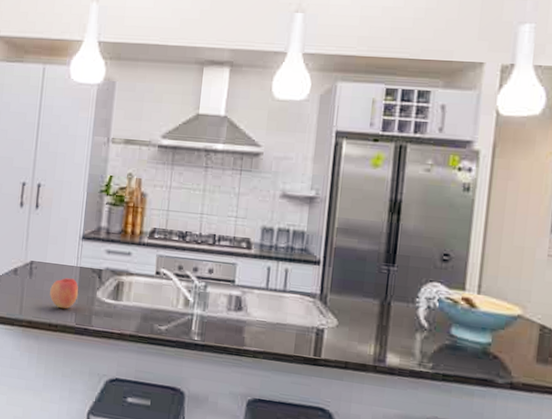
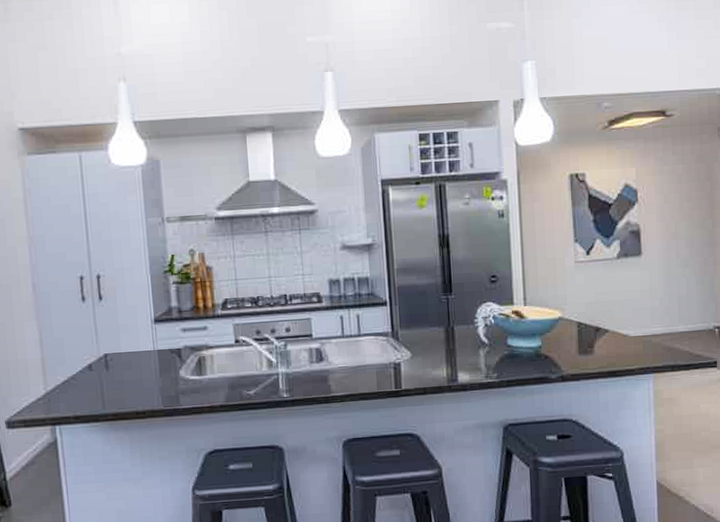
apple: present [49,278,79,309] -> none [130,363,161,395]

